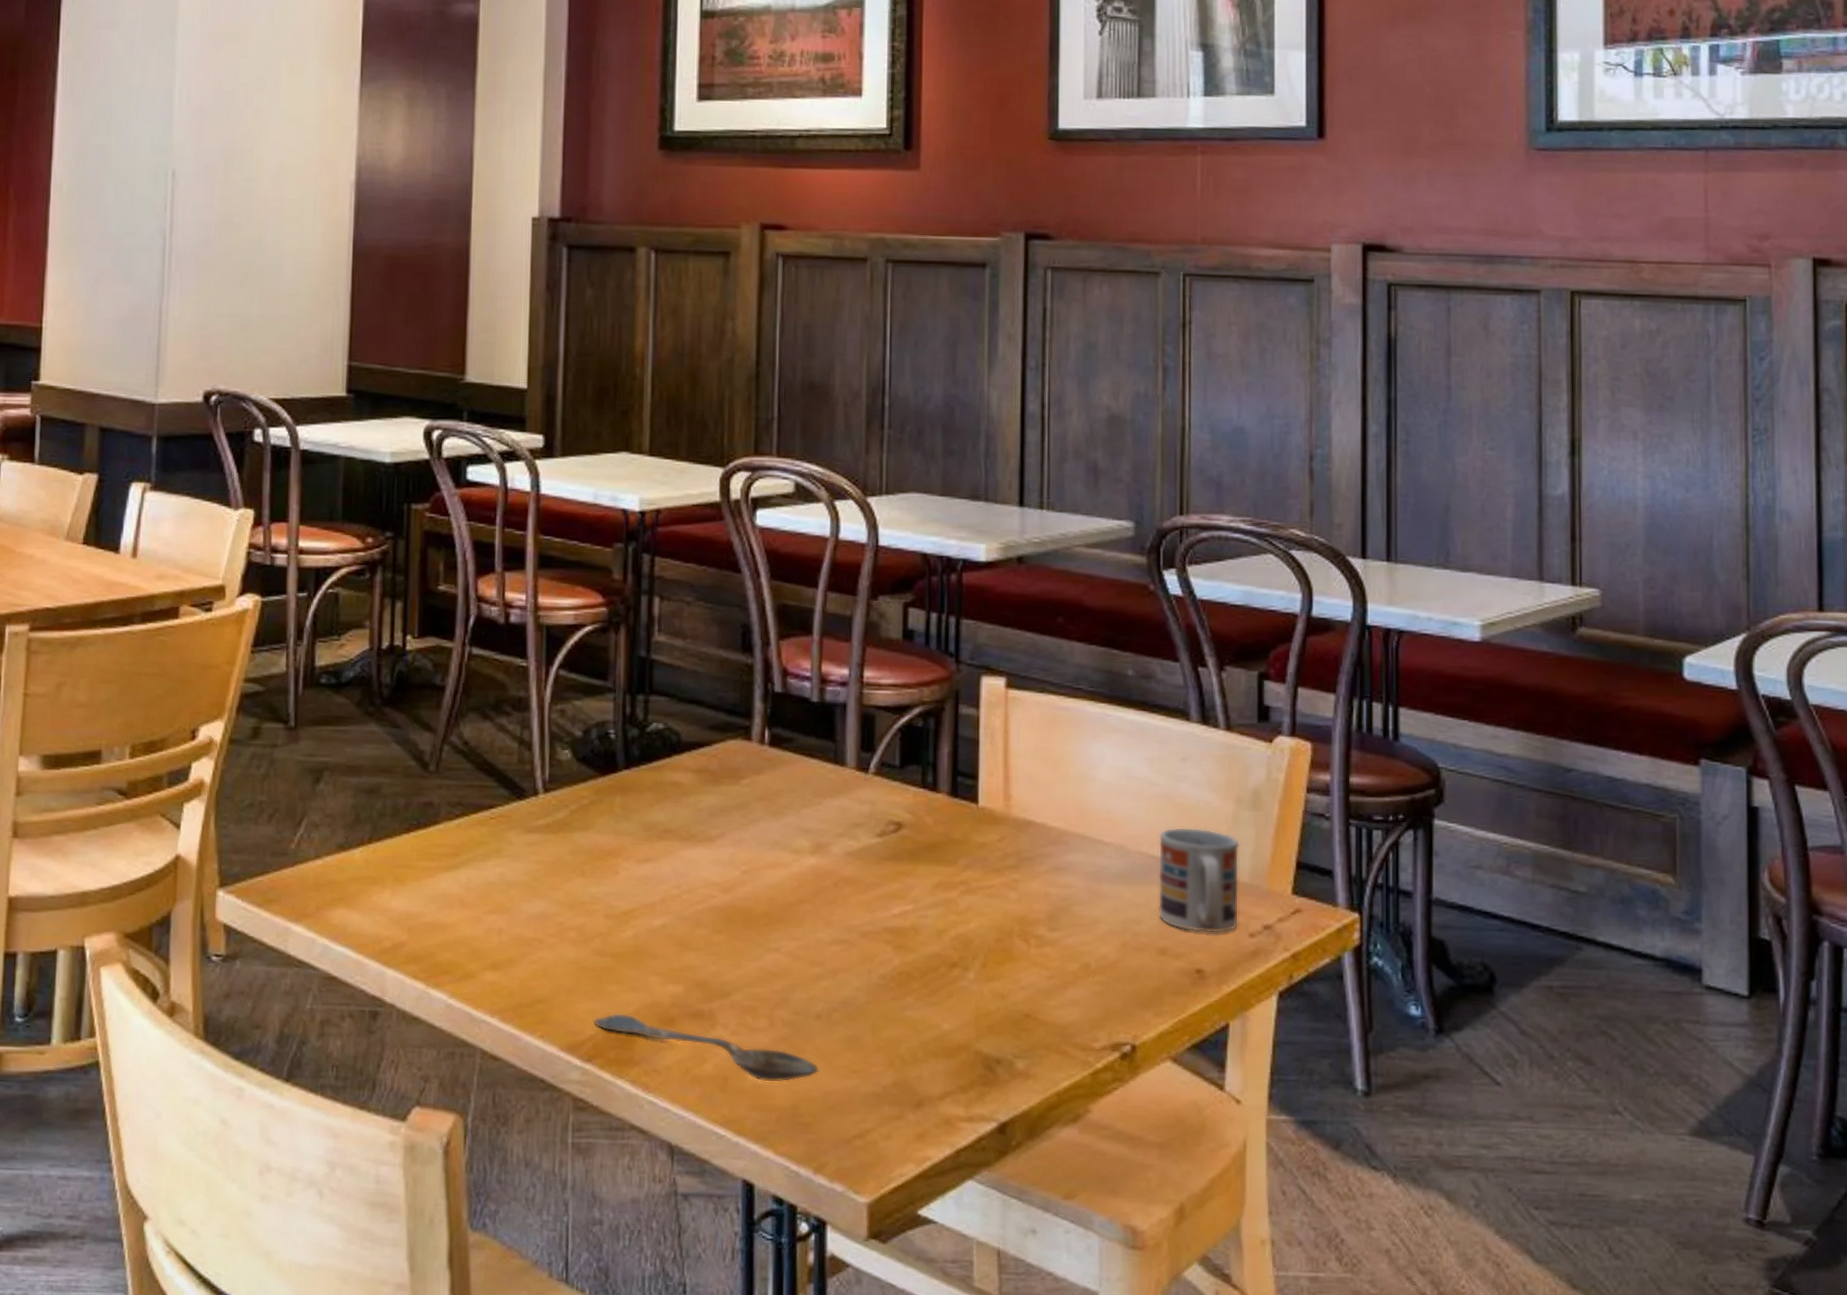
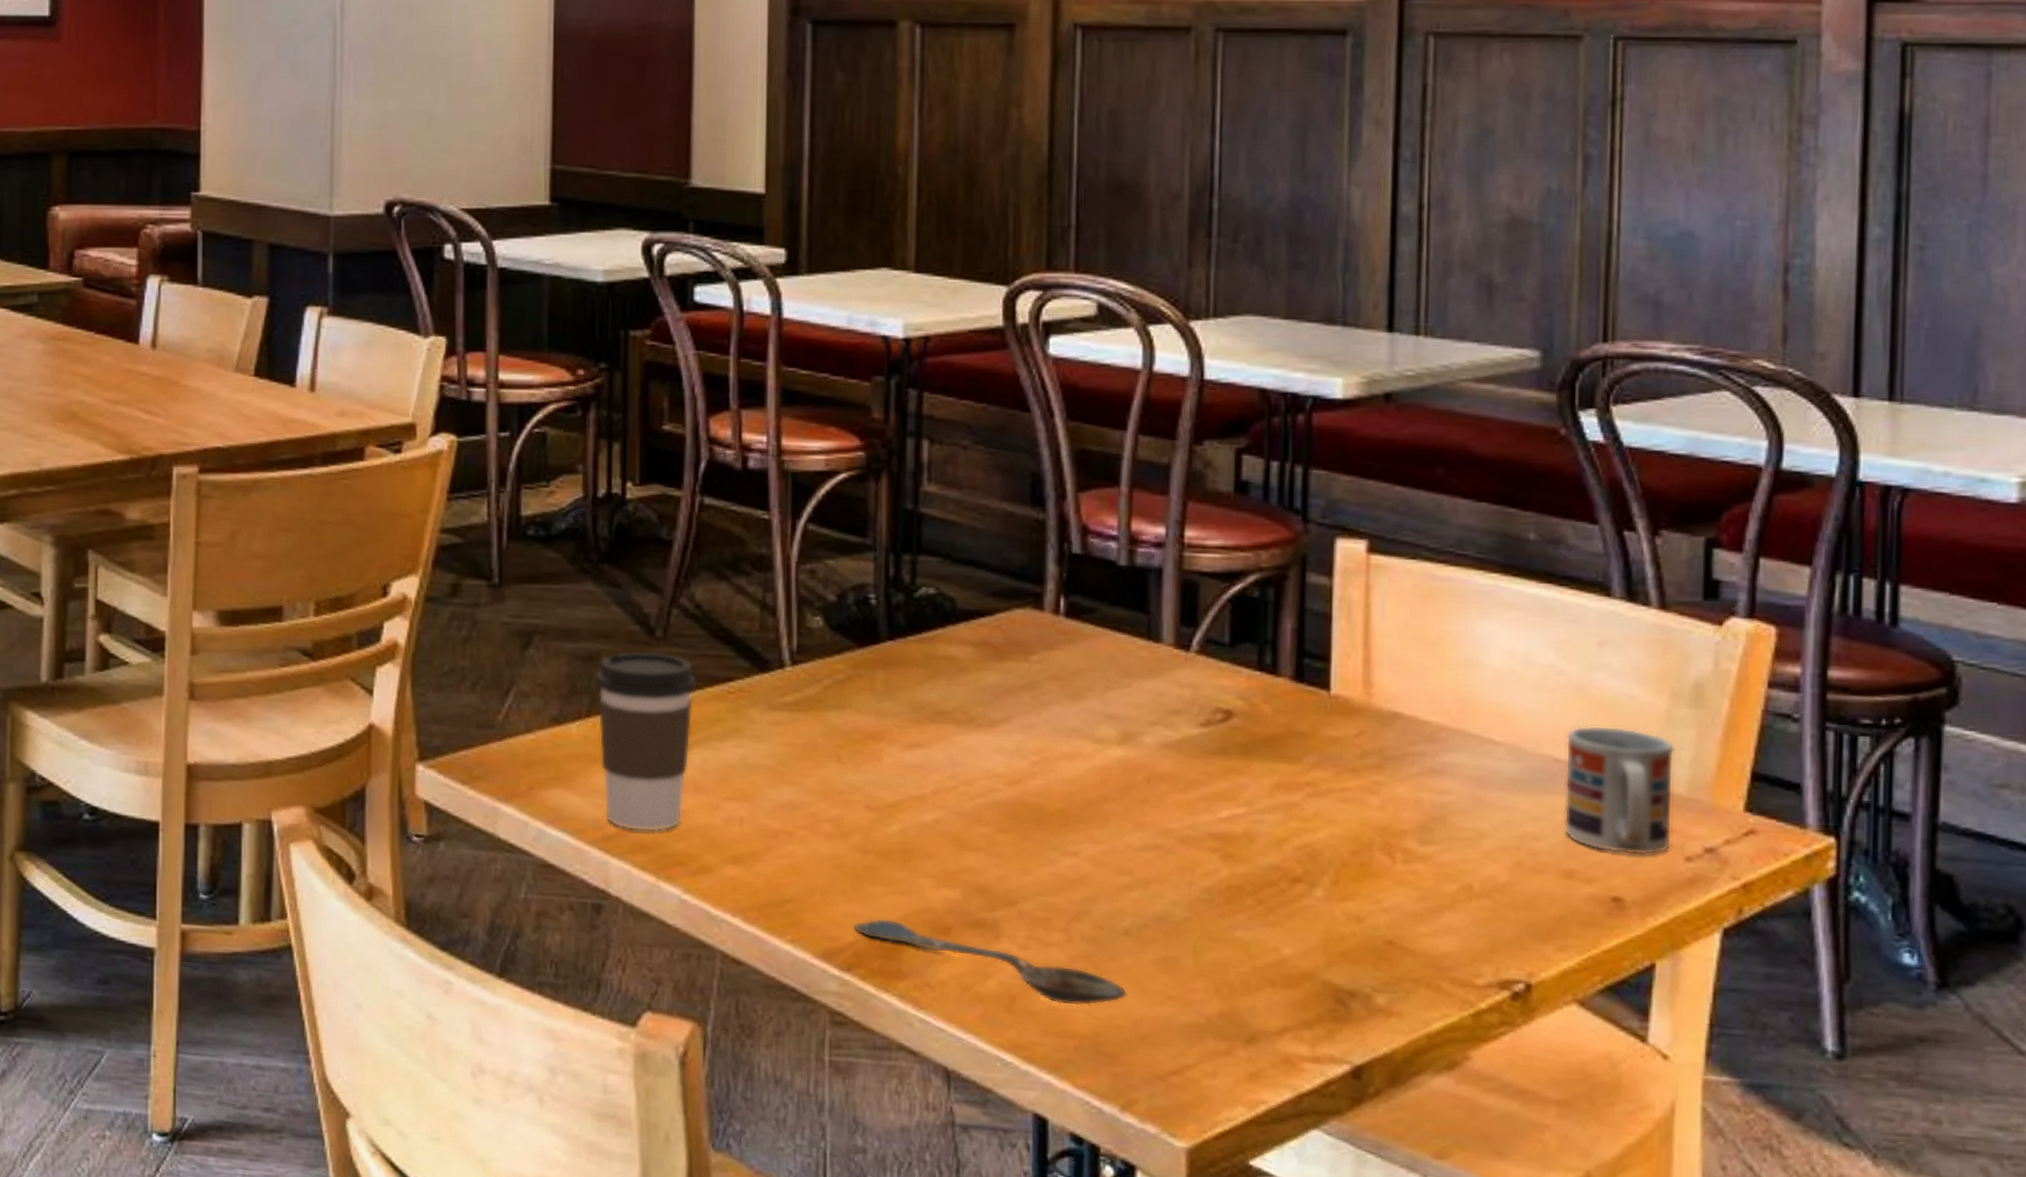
coffee cup: none [376,784,464,944] -> present [595,651,697,832]

